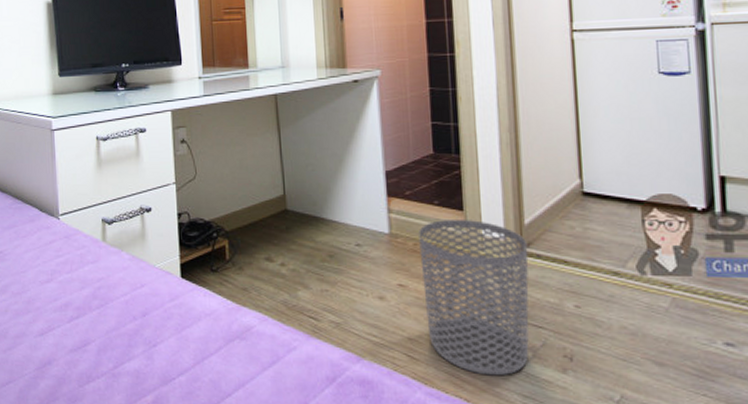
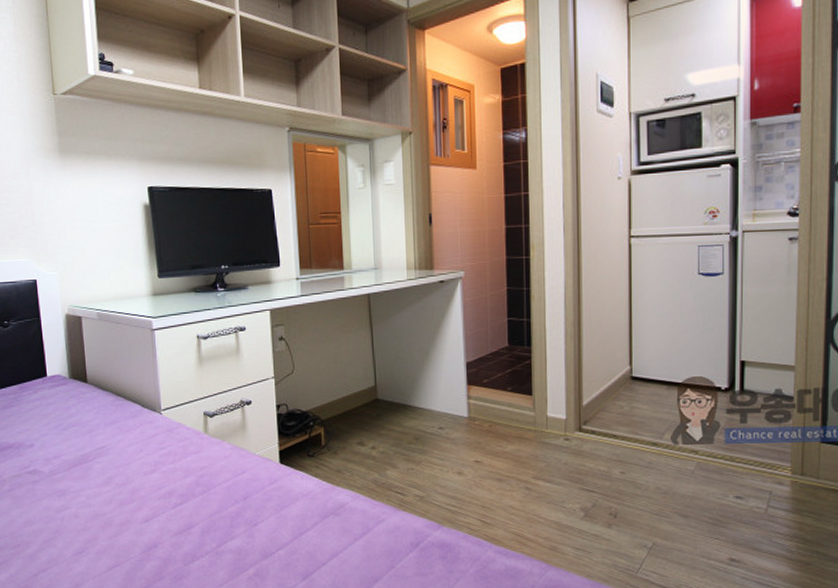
waste bin: present [418,218,529,376] -> none [493,402,585,534]

